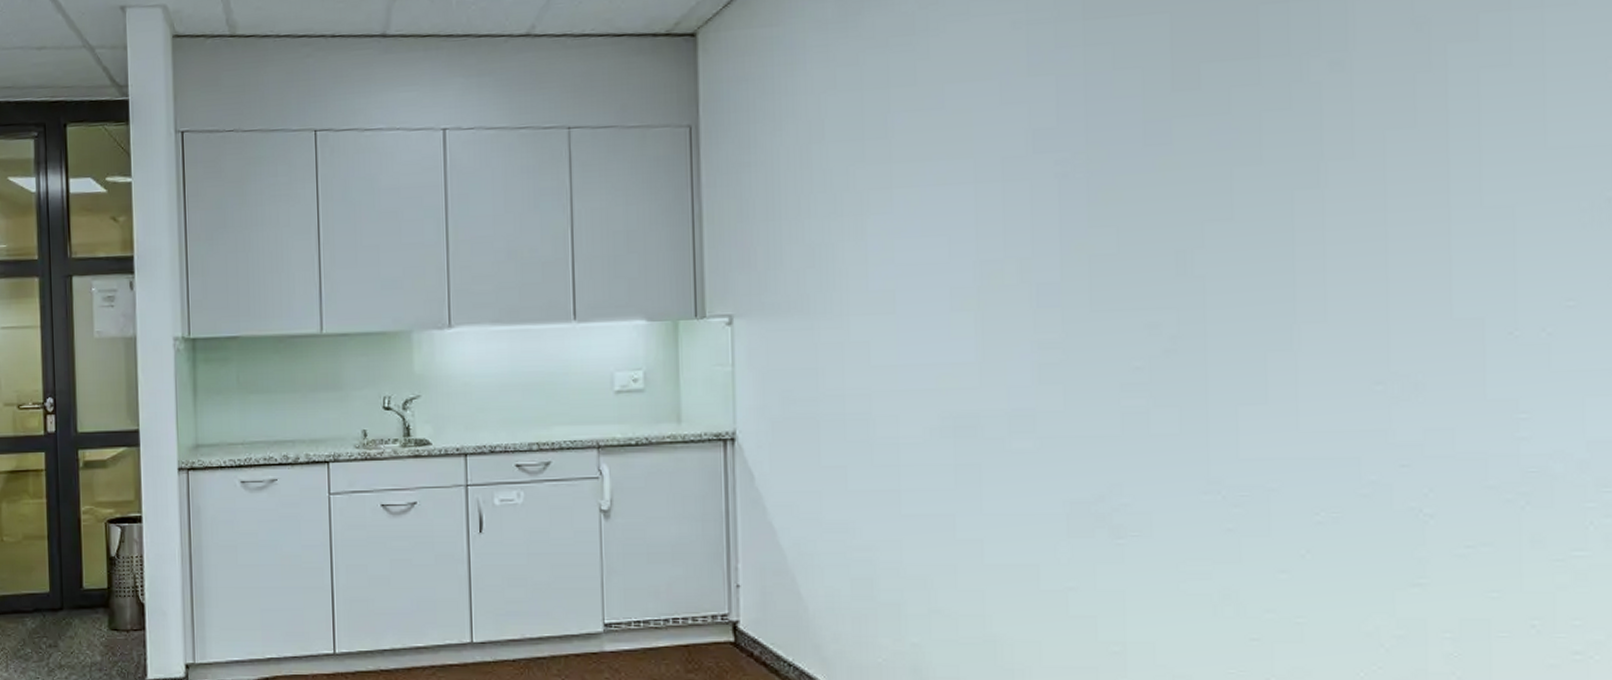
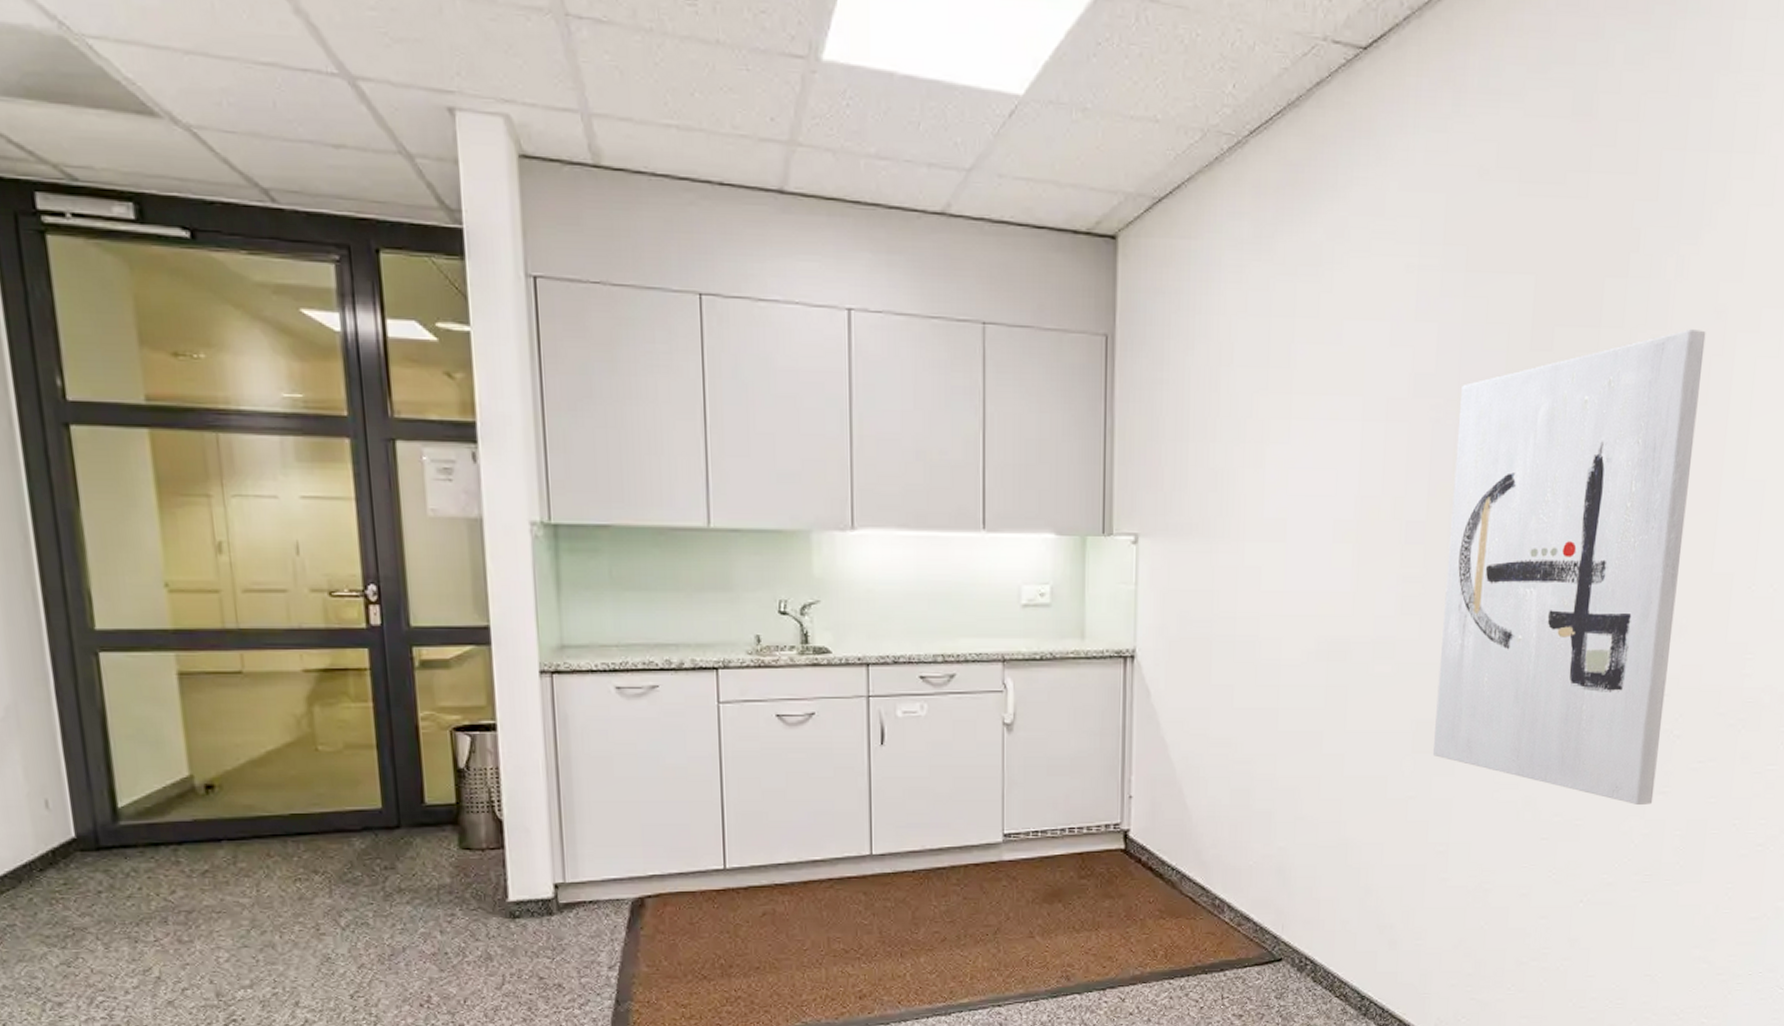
wall art: none [1090,46,1405,601] -> present [1432,329,1706,806]

